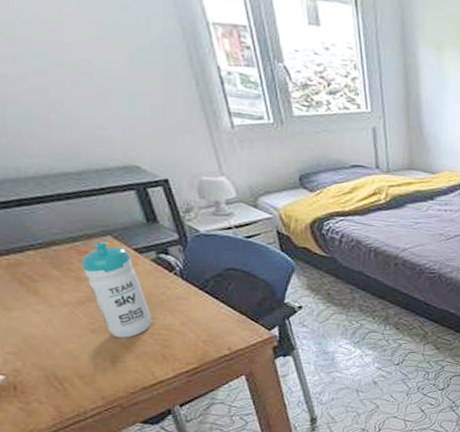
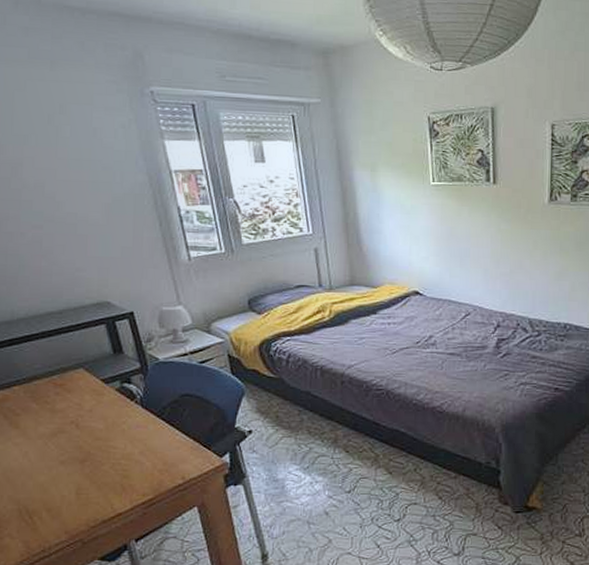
water bottle: present [81,241,151,338] -> none [56,374,113,469]

